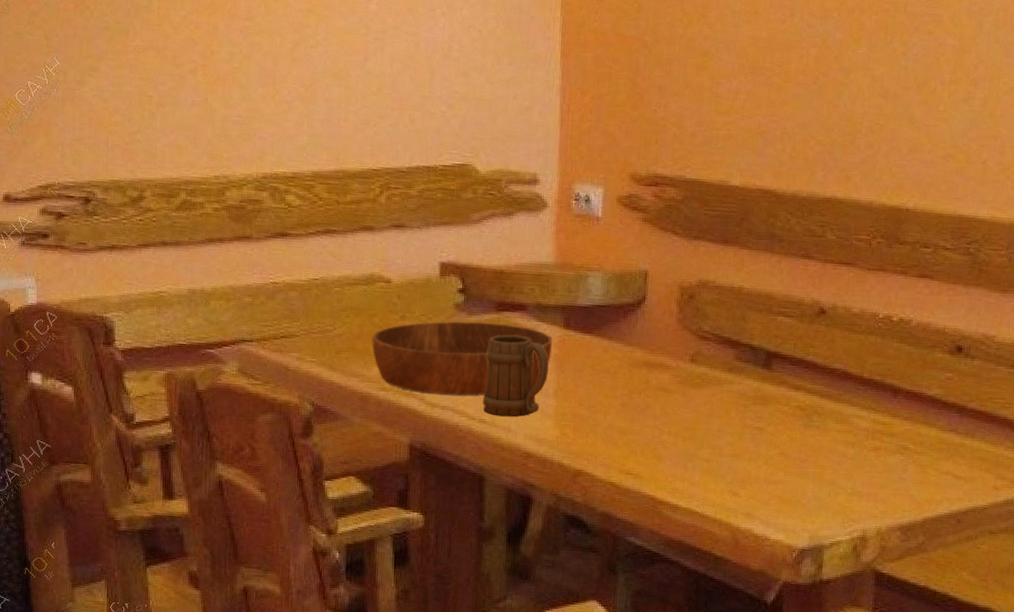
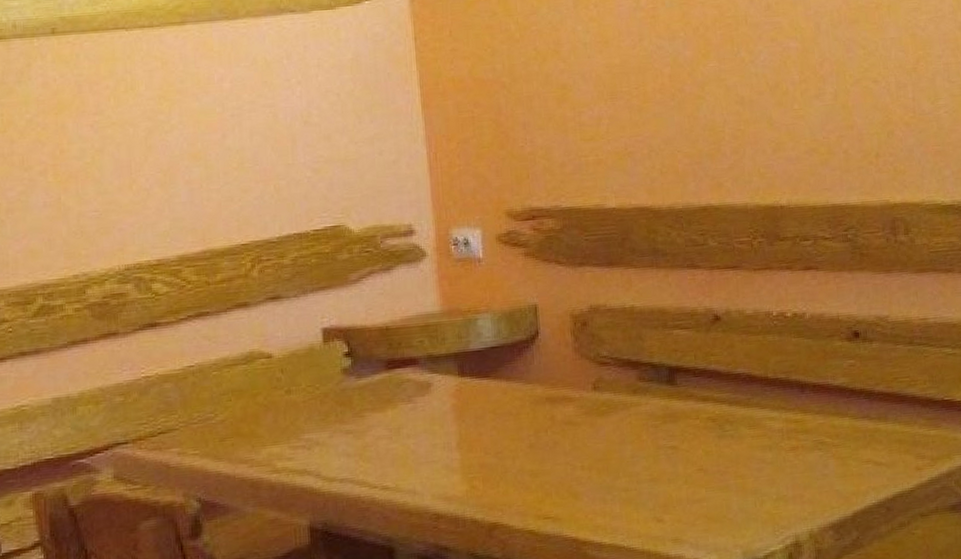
wooden bowl: present [372,321,552,396] -> none [257,381,450,468]
beer mug: present [483,335,549,417] -> none [381,391,448,480]

